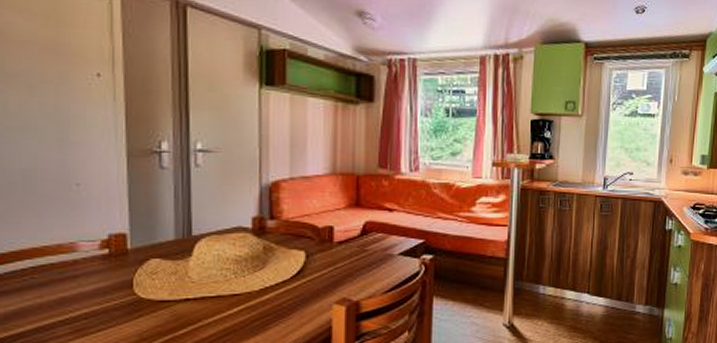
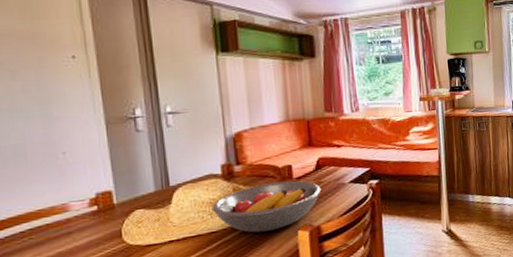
fruit bowl: none [236,245,365,301] -> present [211,180,321,233]

